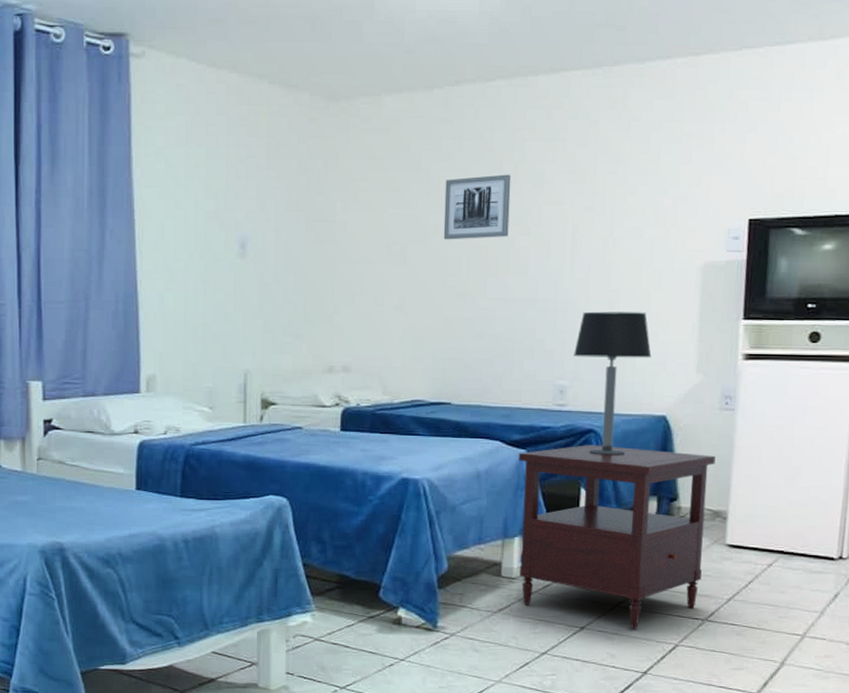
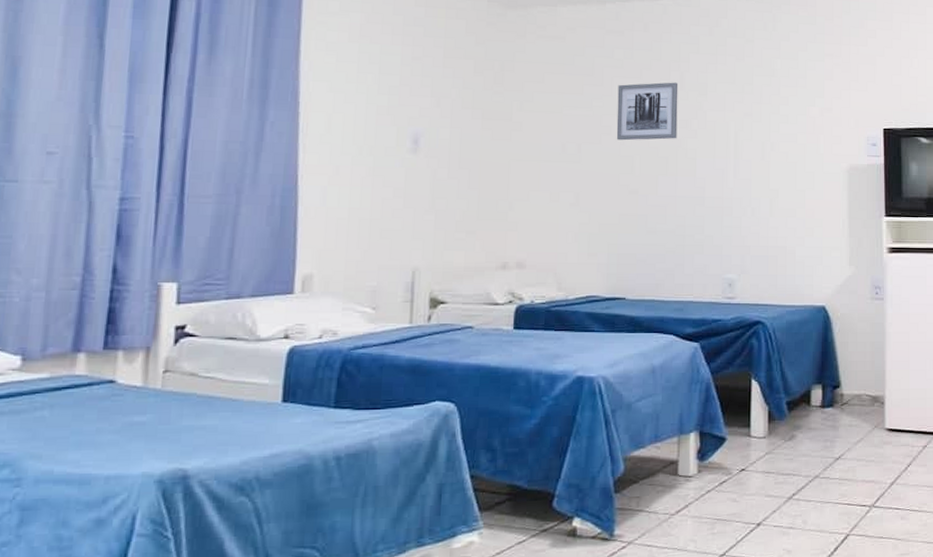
side table: present [518,445,716,629] -> none [692,336,871,522]
table lamp: present [573,311,652,456] -> none [740,209,809,346]

